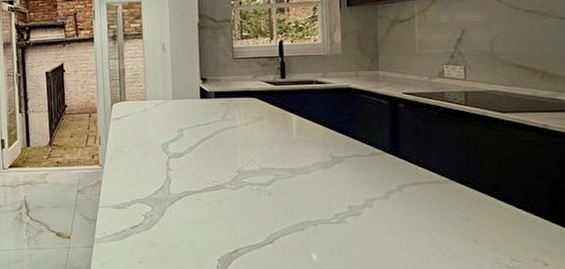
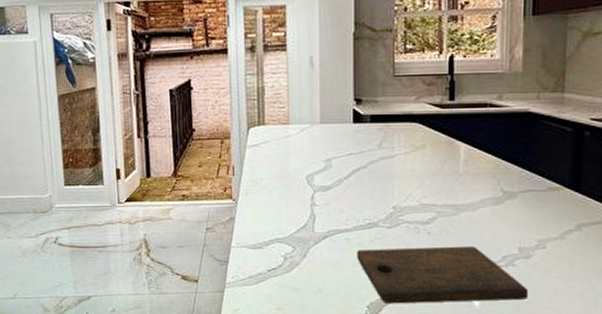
cutting board: none [207,205,360,258] -> present [357,246,529,304]

